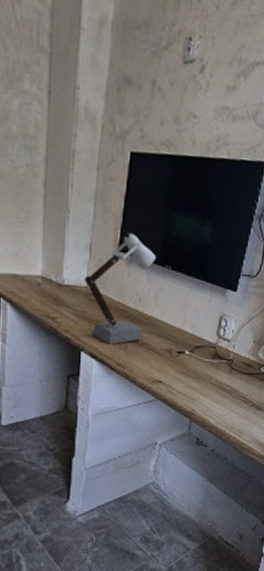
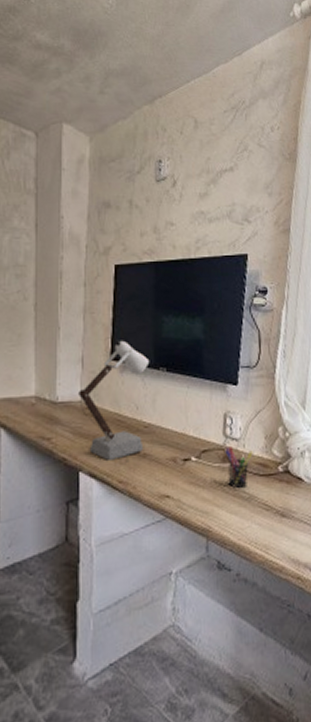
pen holder: none [215,346,241,382] -> present [225,447,253,488]

